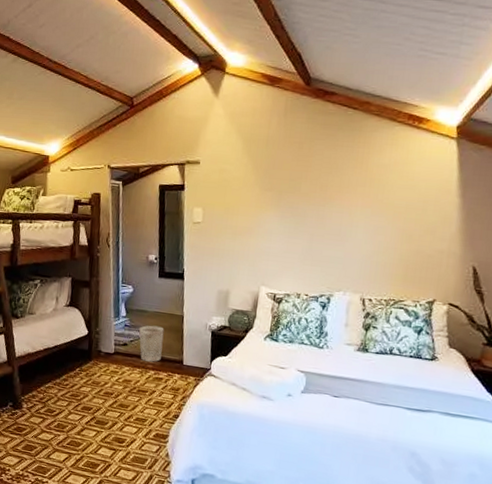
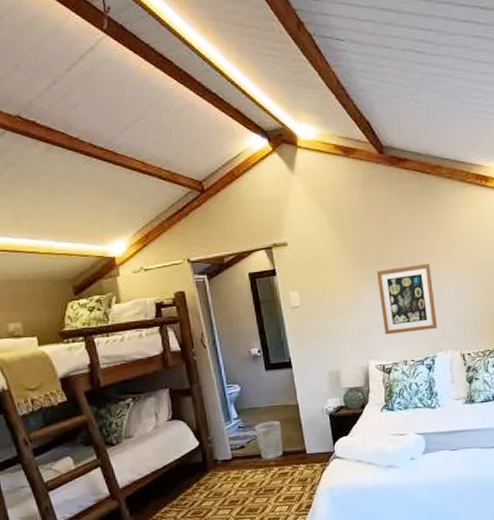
wall art: none [281,199,342,268] -> present [377,263,438,335]

